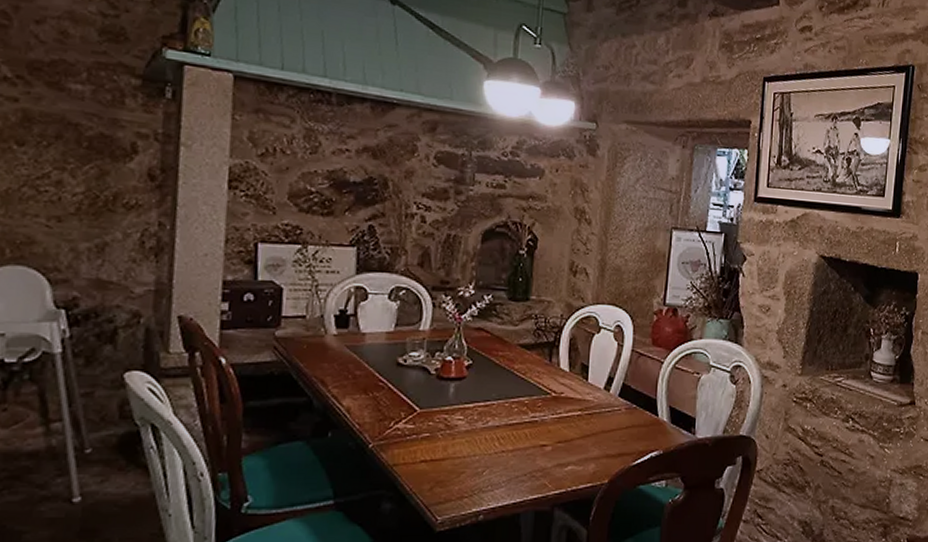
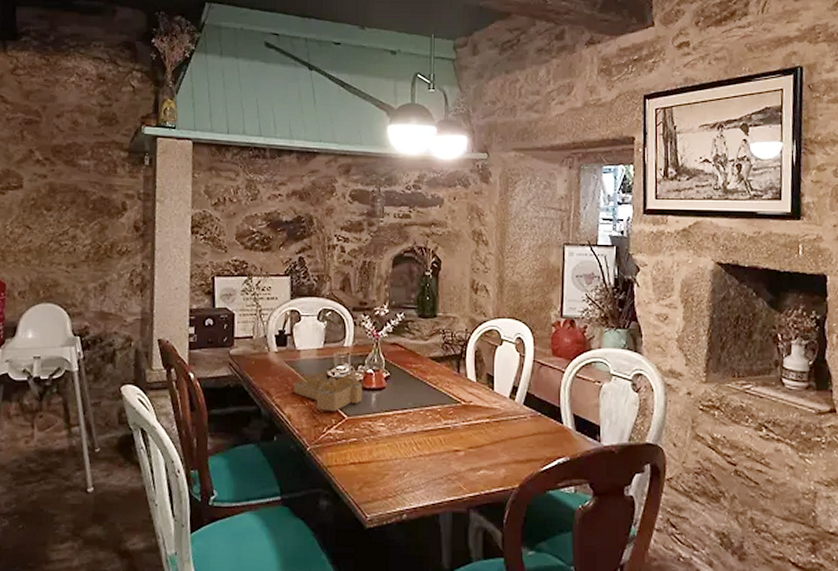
house frame: none [356,359,440,403] -> present [294,372,363,411]

